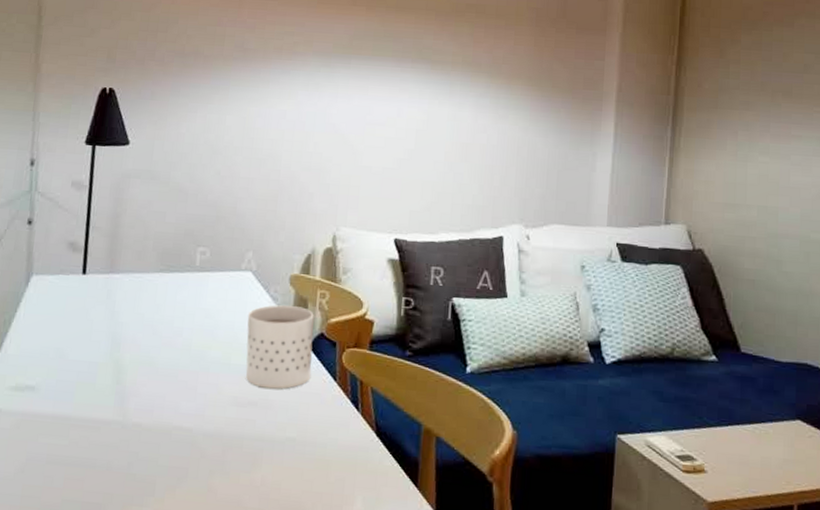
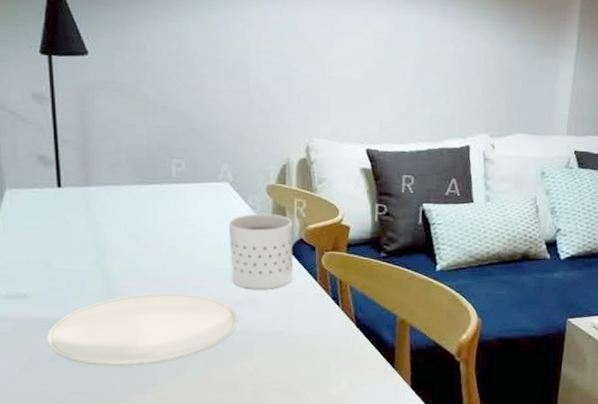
plate: none [47,389,250,473] -> present [46,292,239,367]

